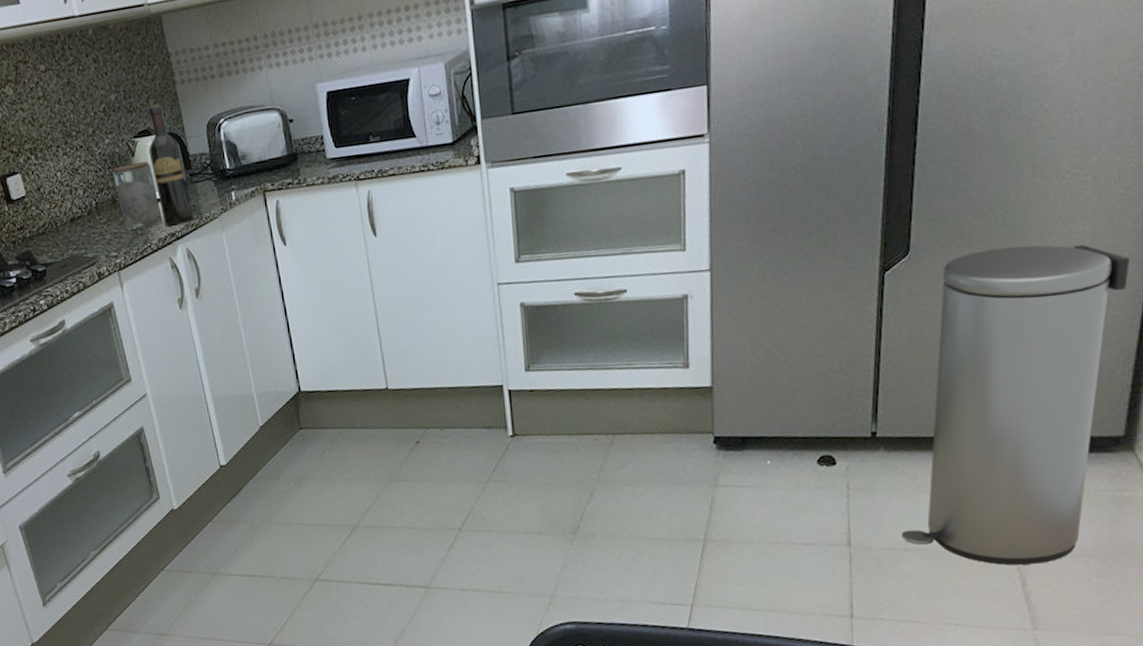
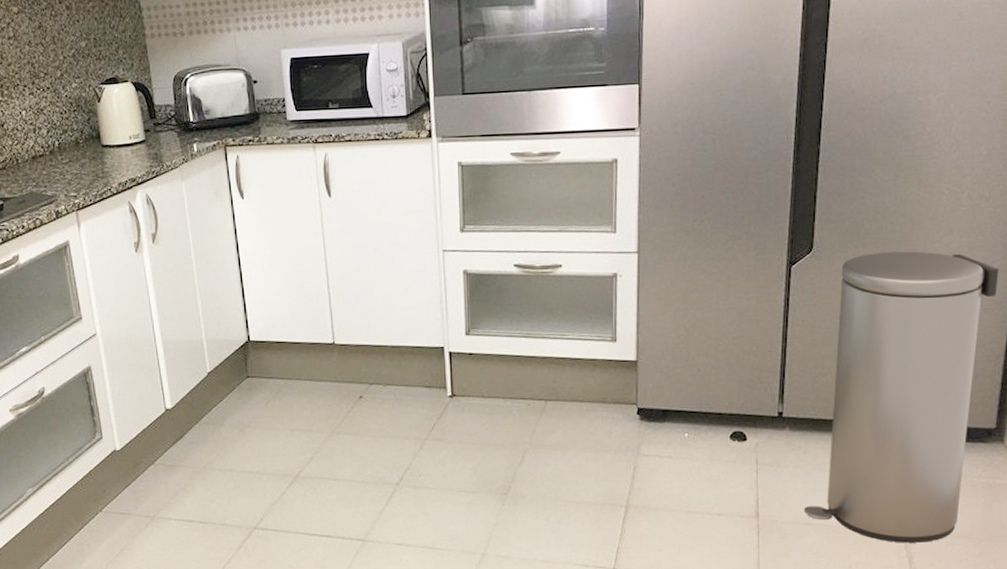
jar: present [112,161,163,230] -> none [77,108,124,172]
wine bottle: present [148,104,194,227] -> none [115,54,155,172]

